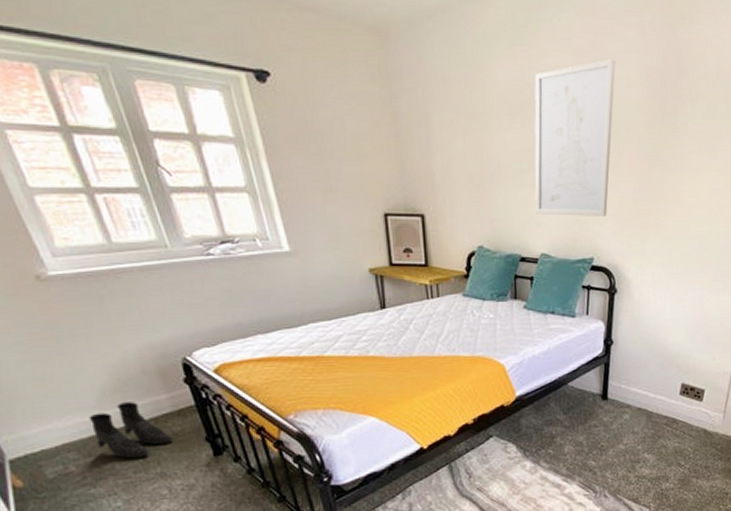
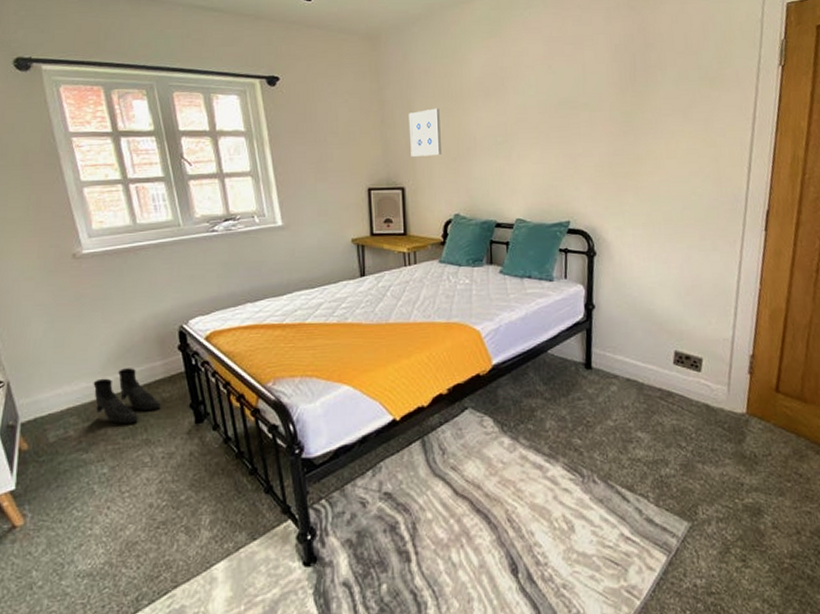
wall art: none [426,125,463,181] -> present [408,108,441,157]
wall art: present [534,59,616,216] -> none [507,41,584,182]

